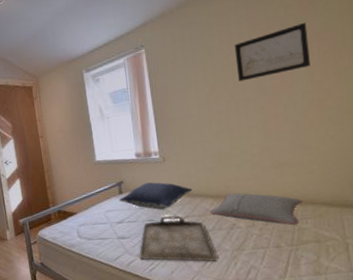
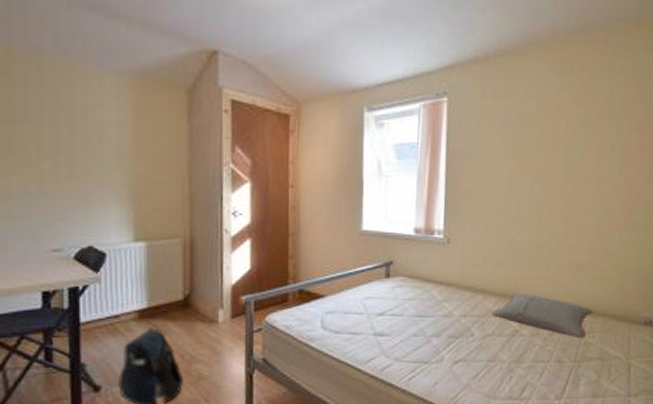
pillow: present [118,182,192,210] -> none [383,268,476,303]
serving tray: present [139,215,217,262] -> none [398,313,491,374]
wall art: present [234,22,310,82] -> none [549,107,630,162]

